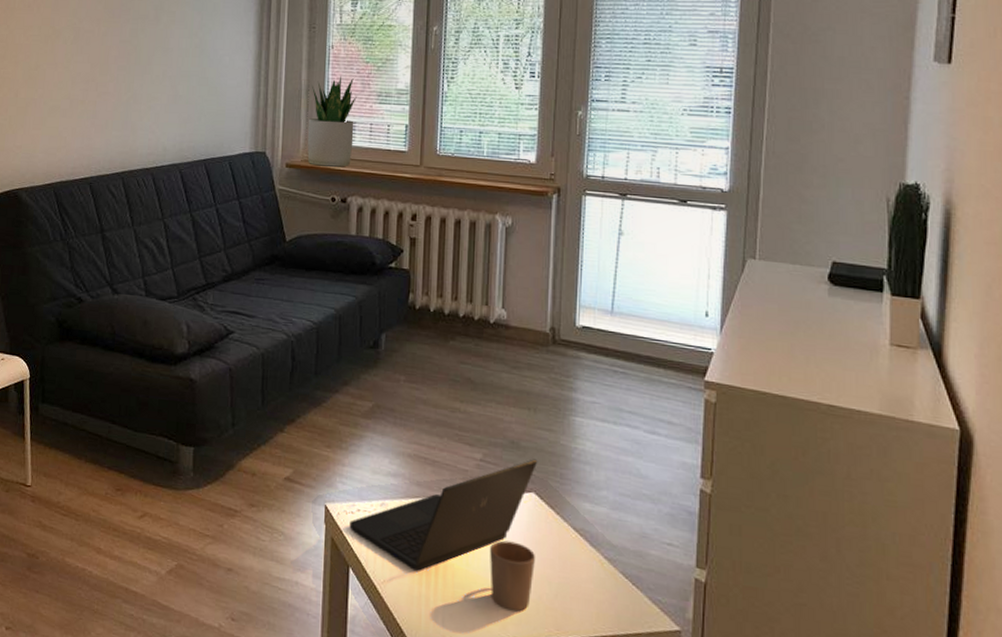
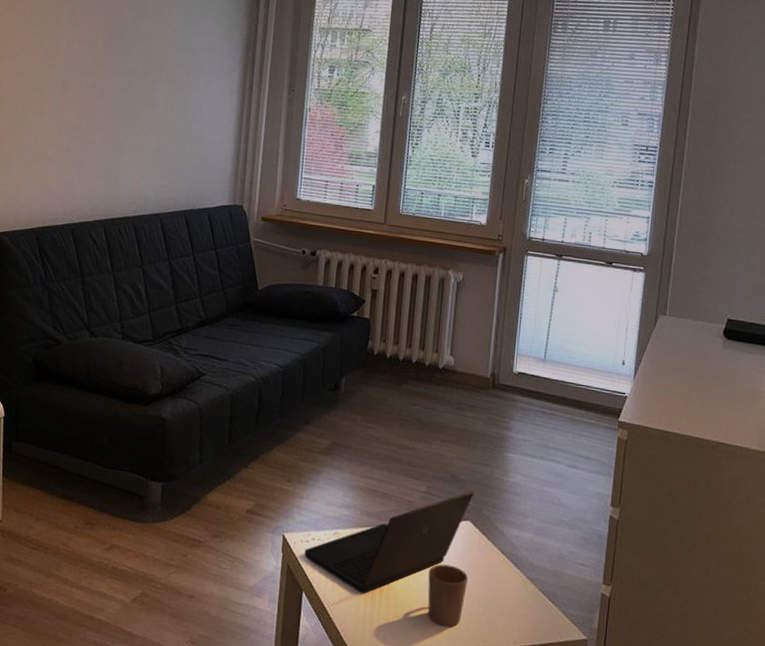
planter: present [307,76,357,167] -> none [281,137,330,223]

